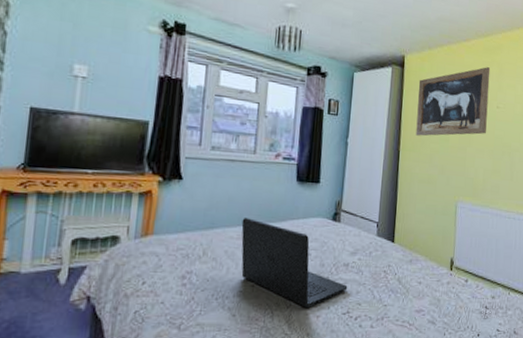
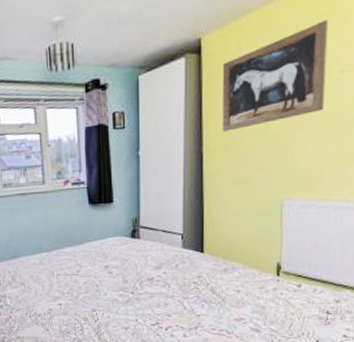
laptop: present [241,217,348,309] -> none [41,244,155,322]

